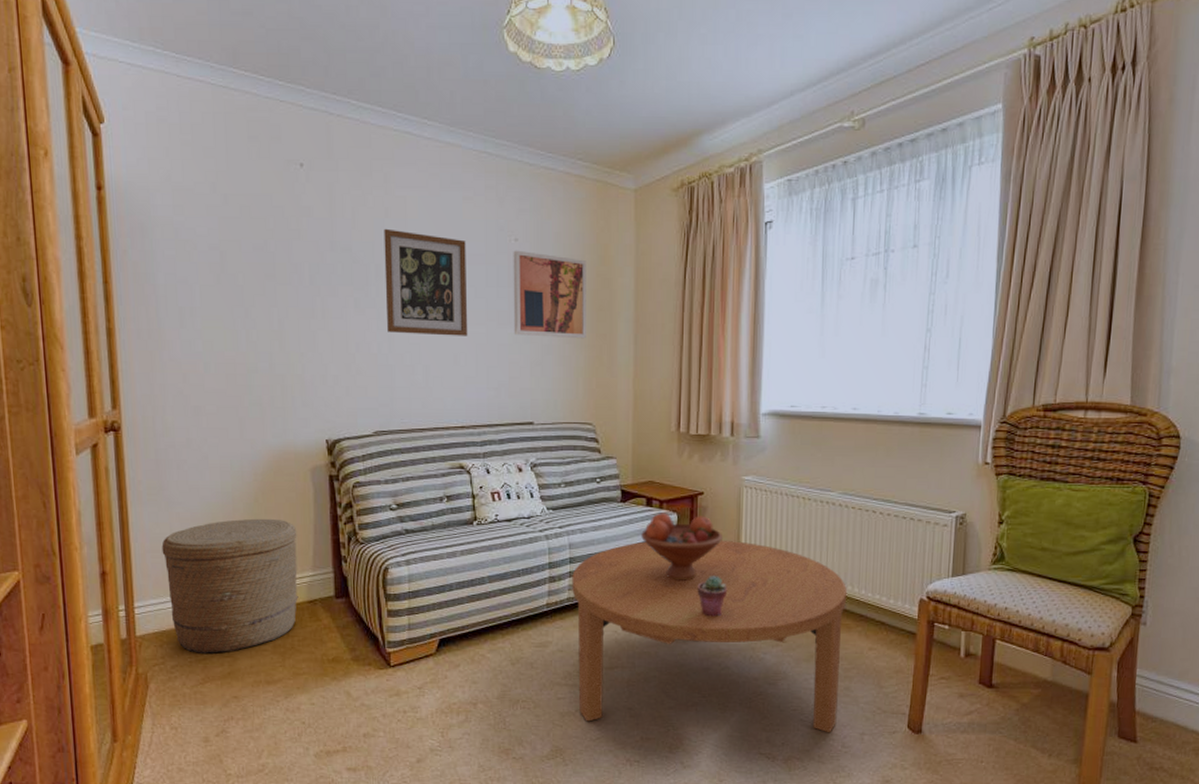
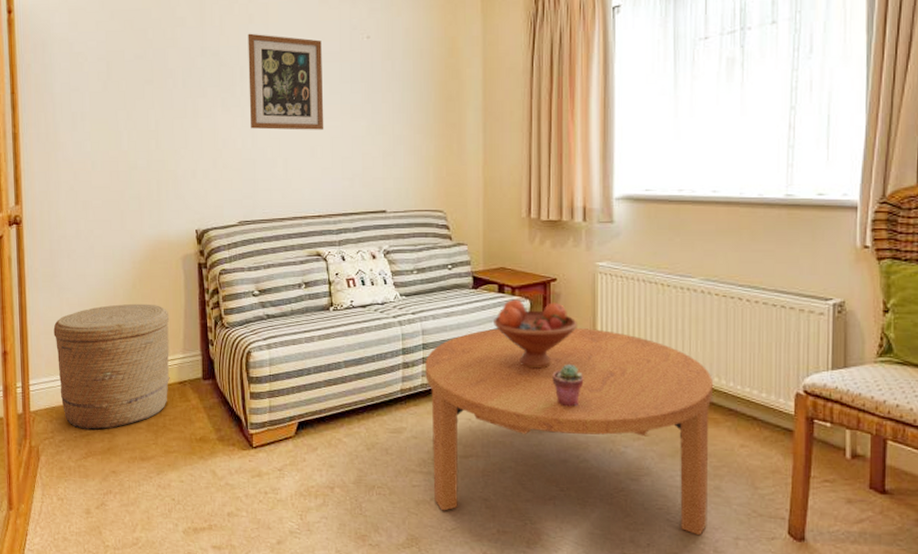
wall art: present [513,250,586,339] -> none [365,46,436,129]

